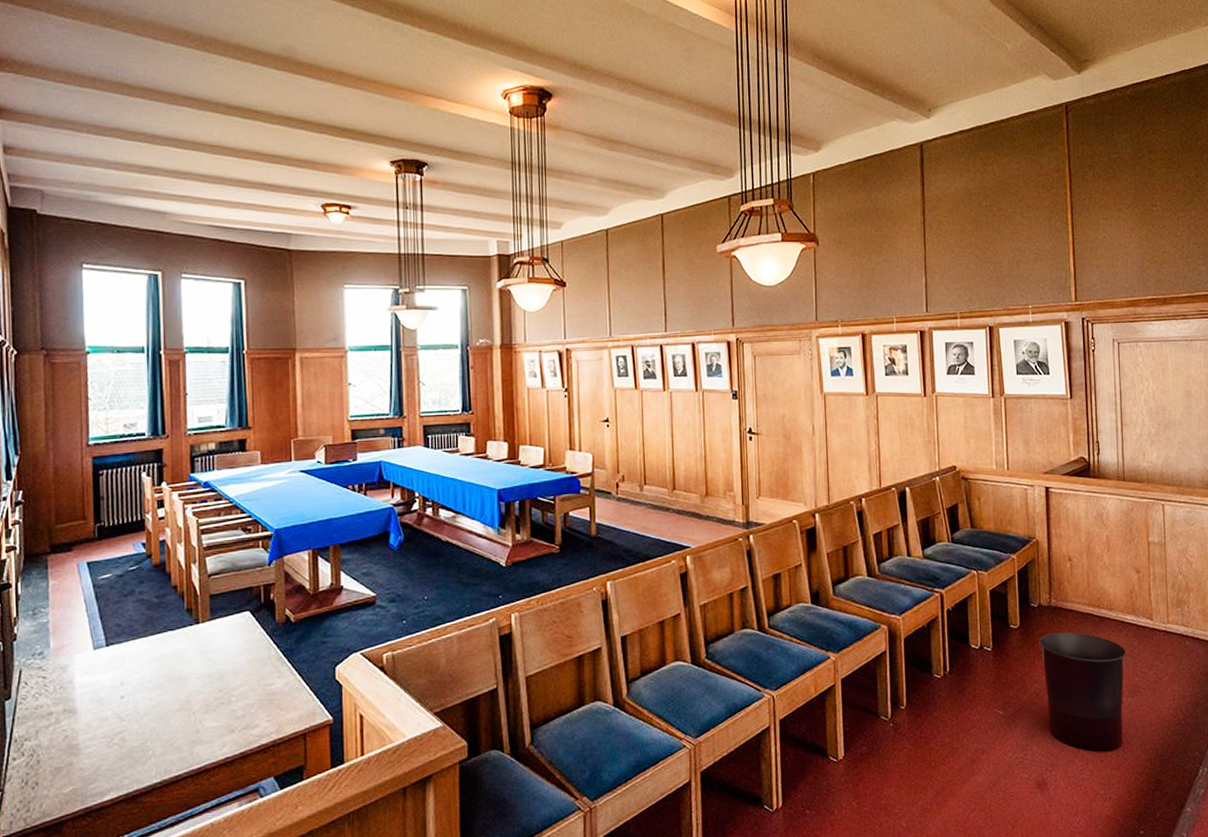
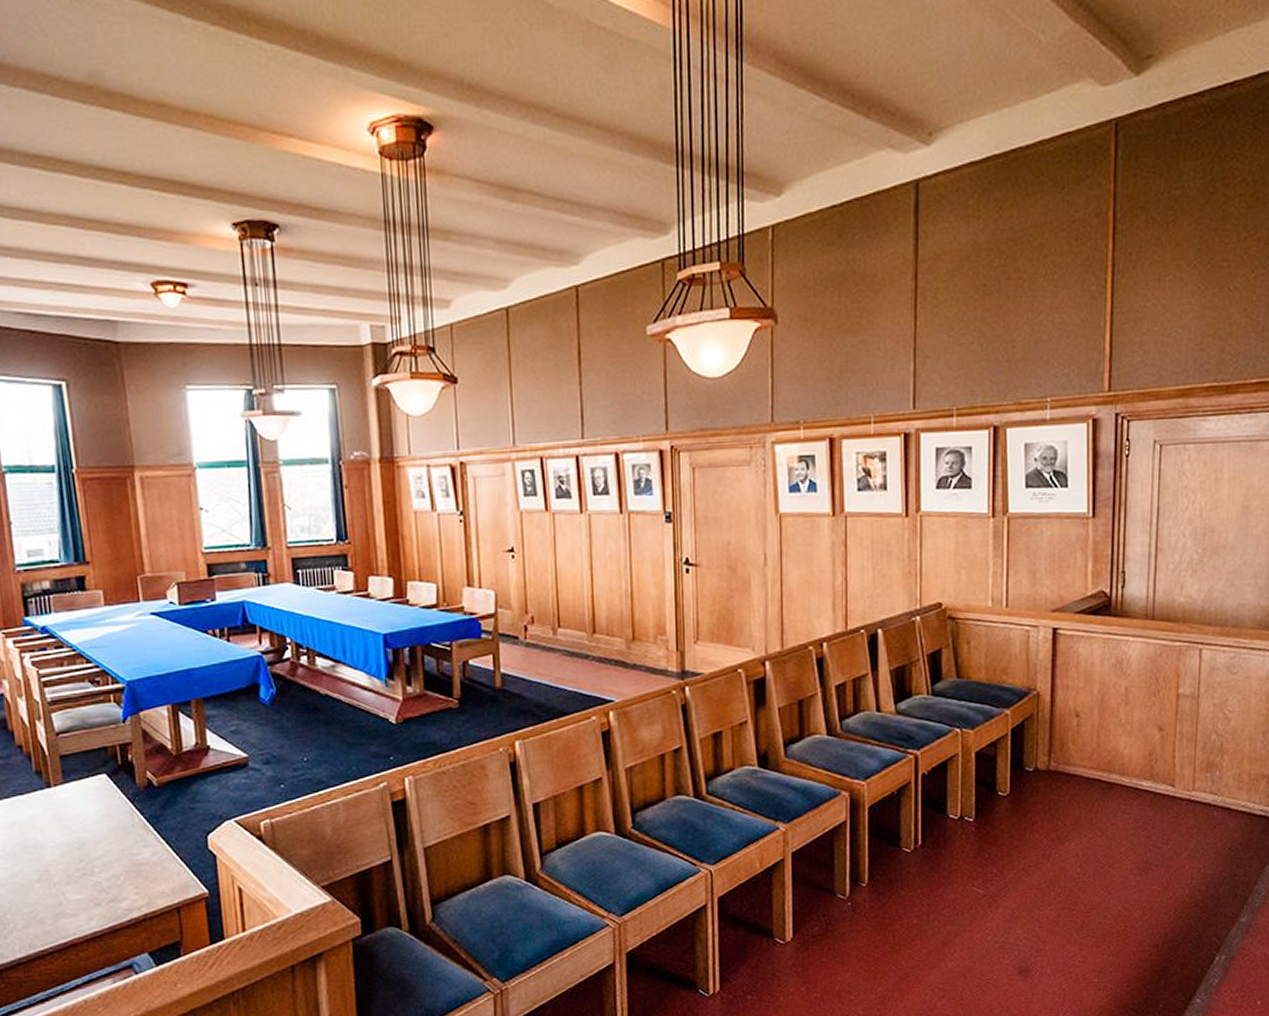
waste bin: present [1039,632,1127,752] -> none [1032,800,1139,936]

